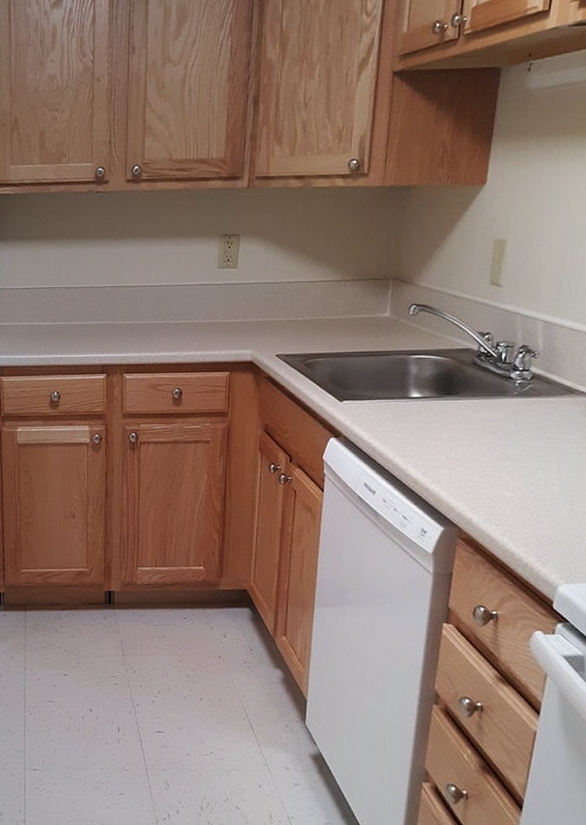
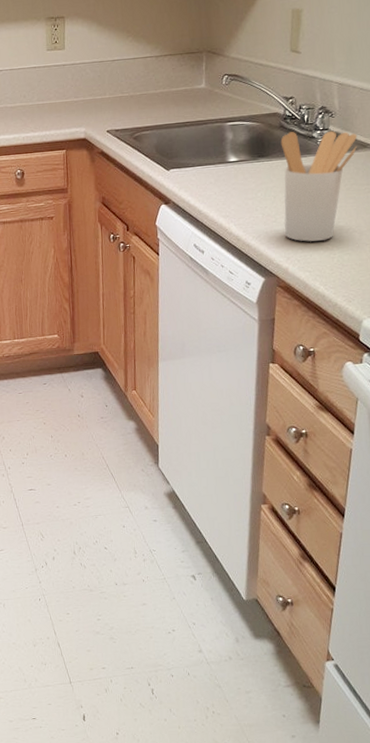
utensil holder: none [470,370,564,492] -> present [280,131,358,242]

